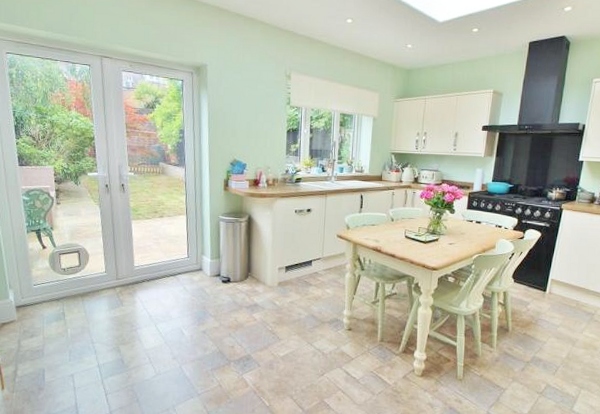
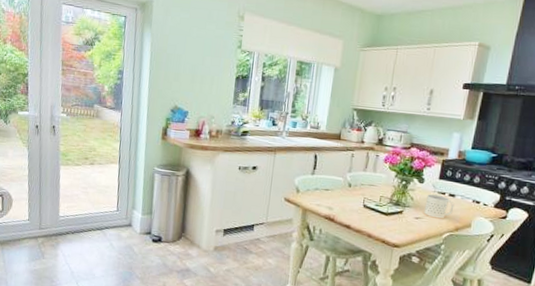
mug: none [456,223,481,243] -> present [424,194,454,219]

